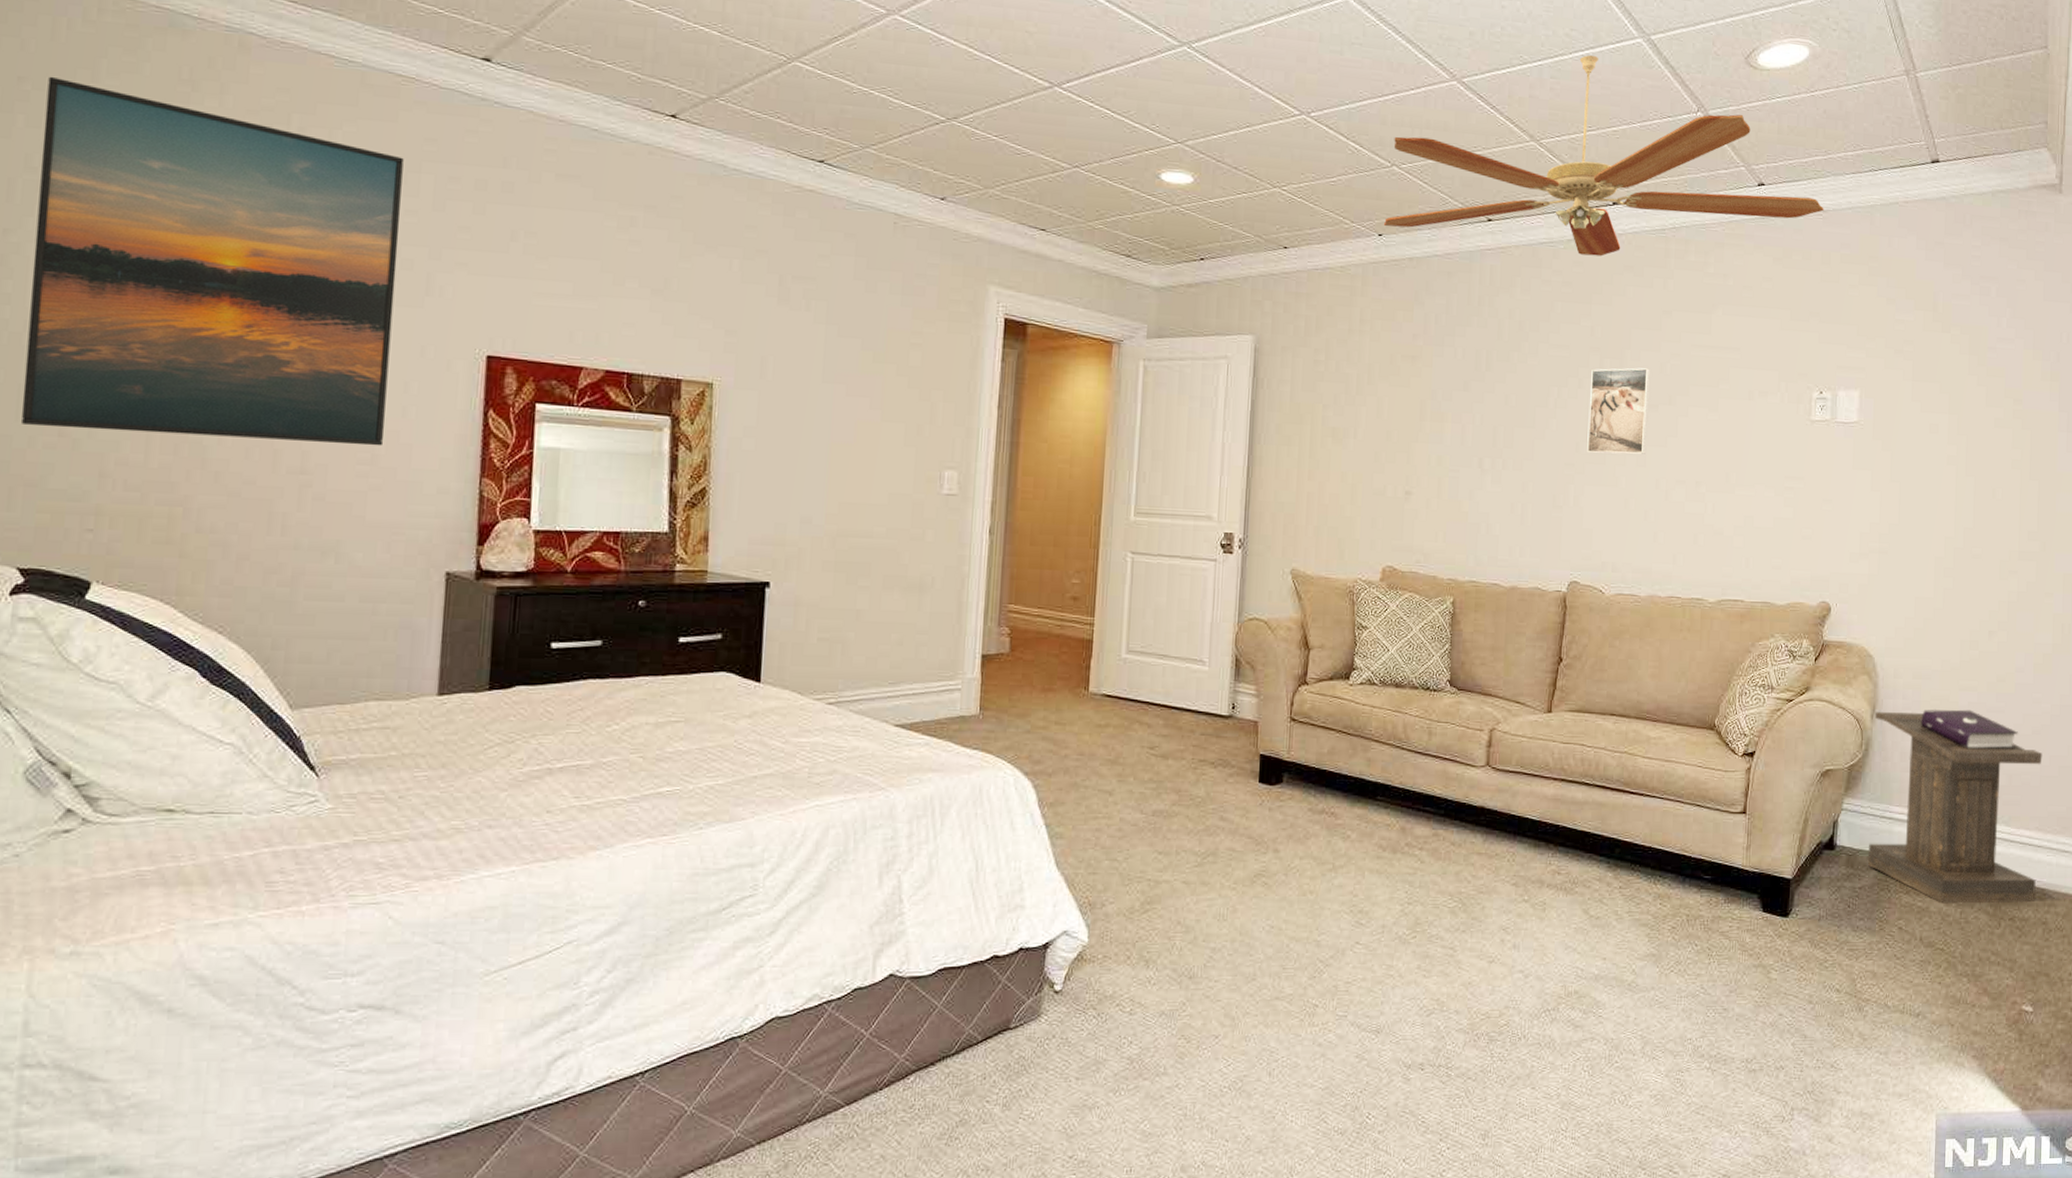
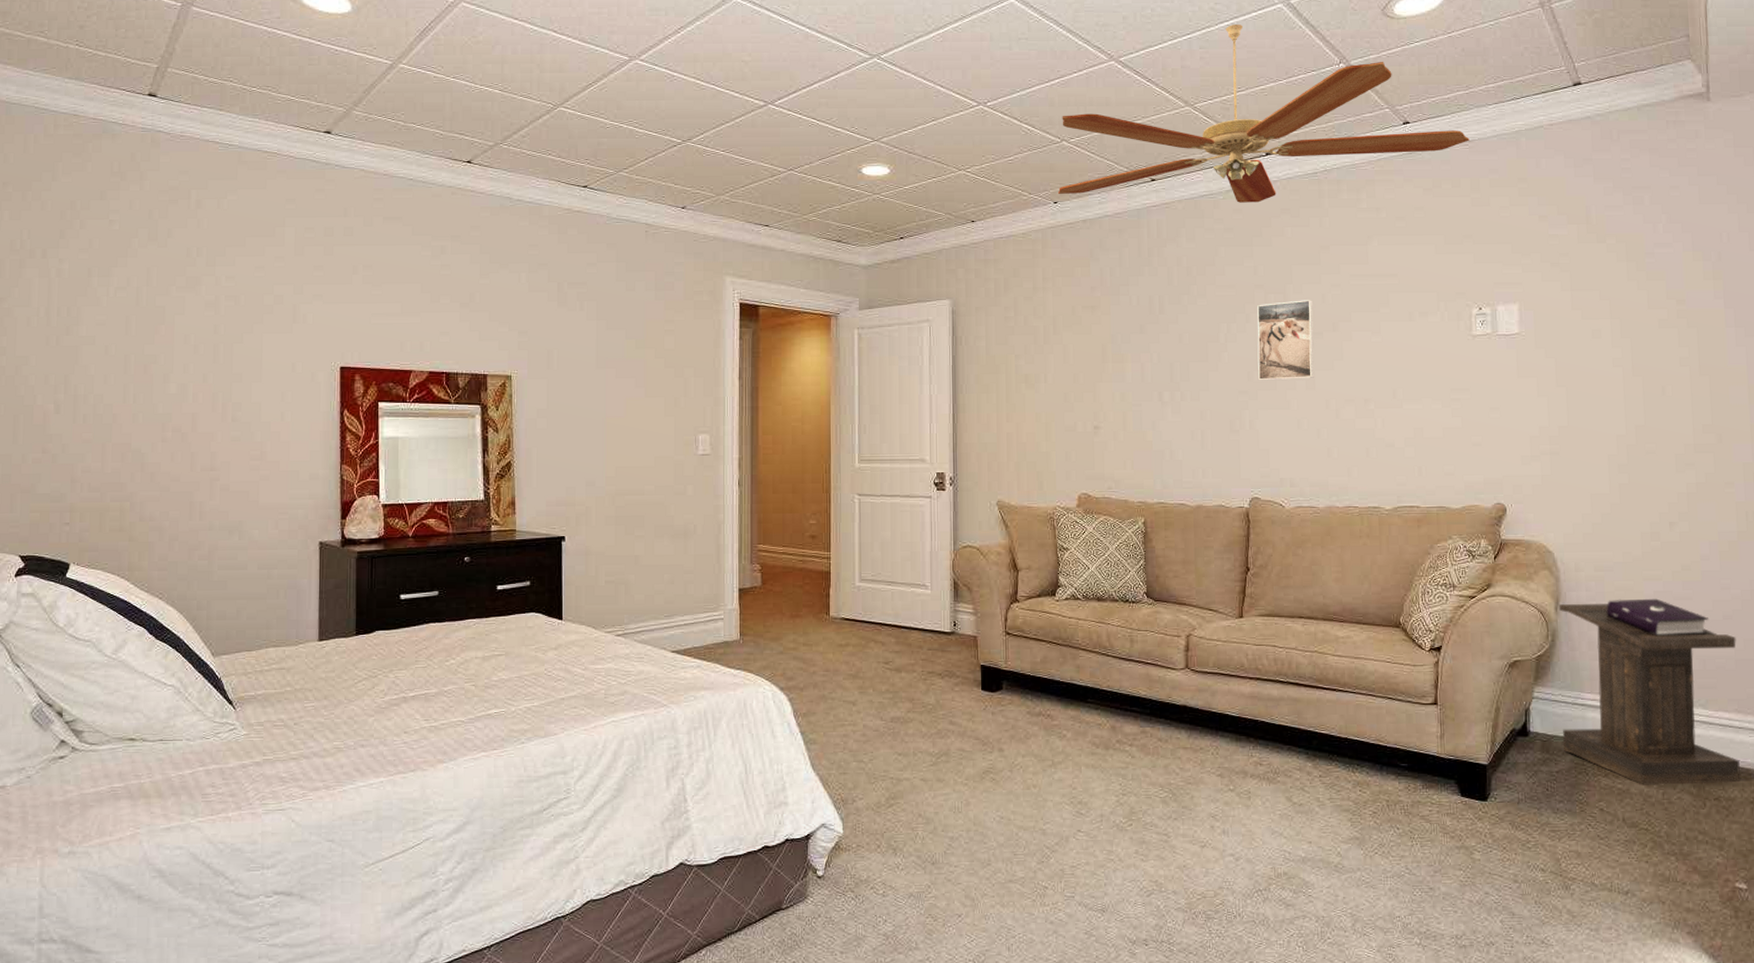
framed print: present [21,76,404,446] -> none [16,179,272,446]

